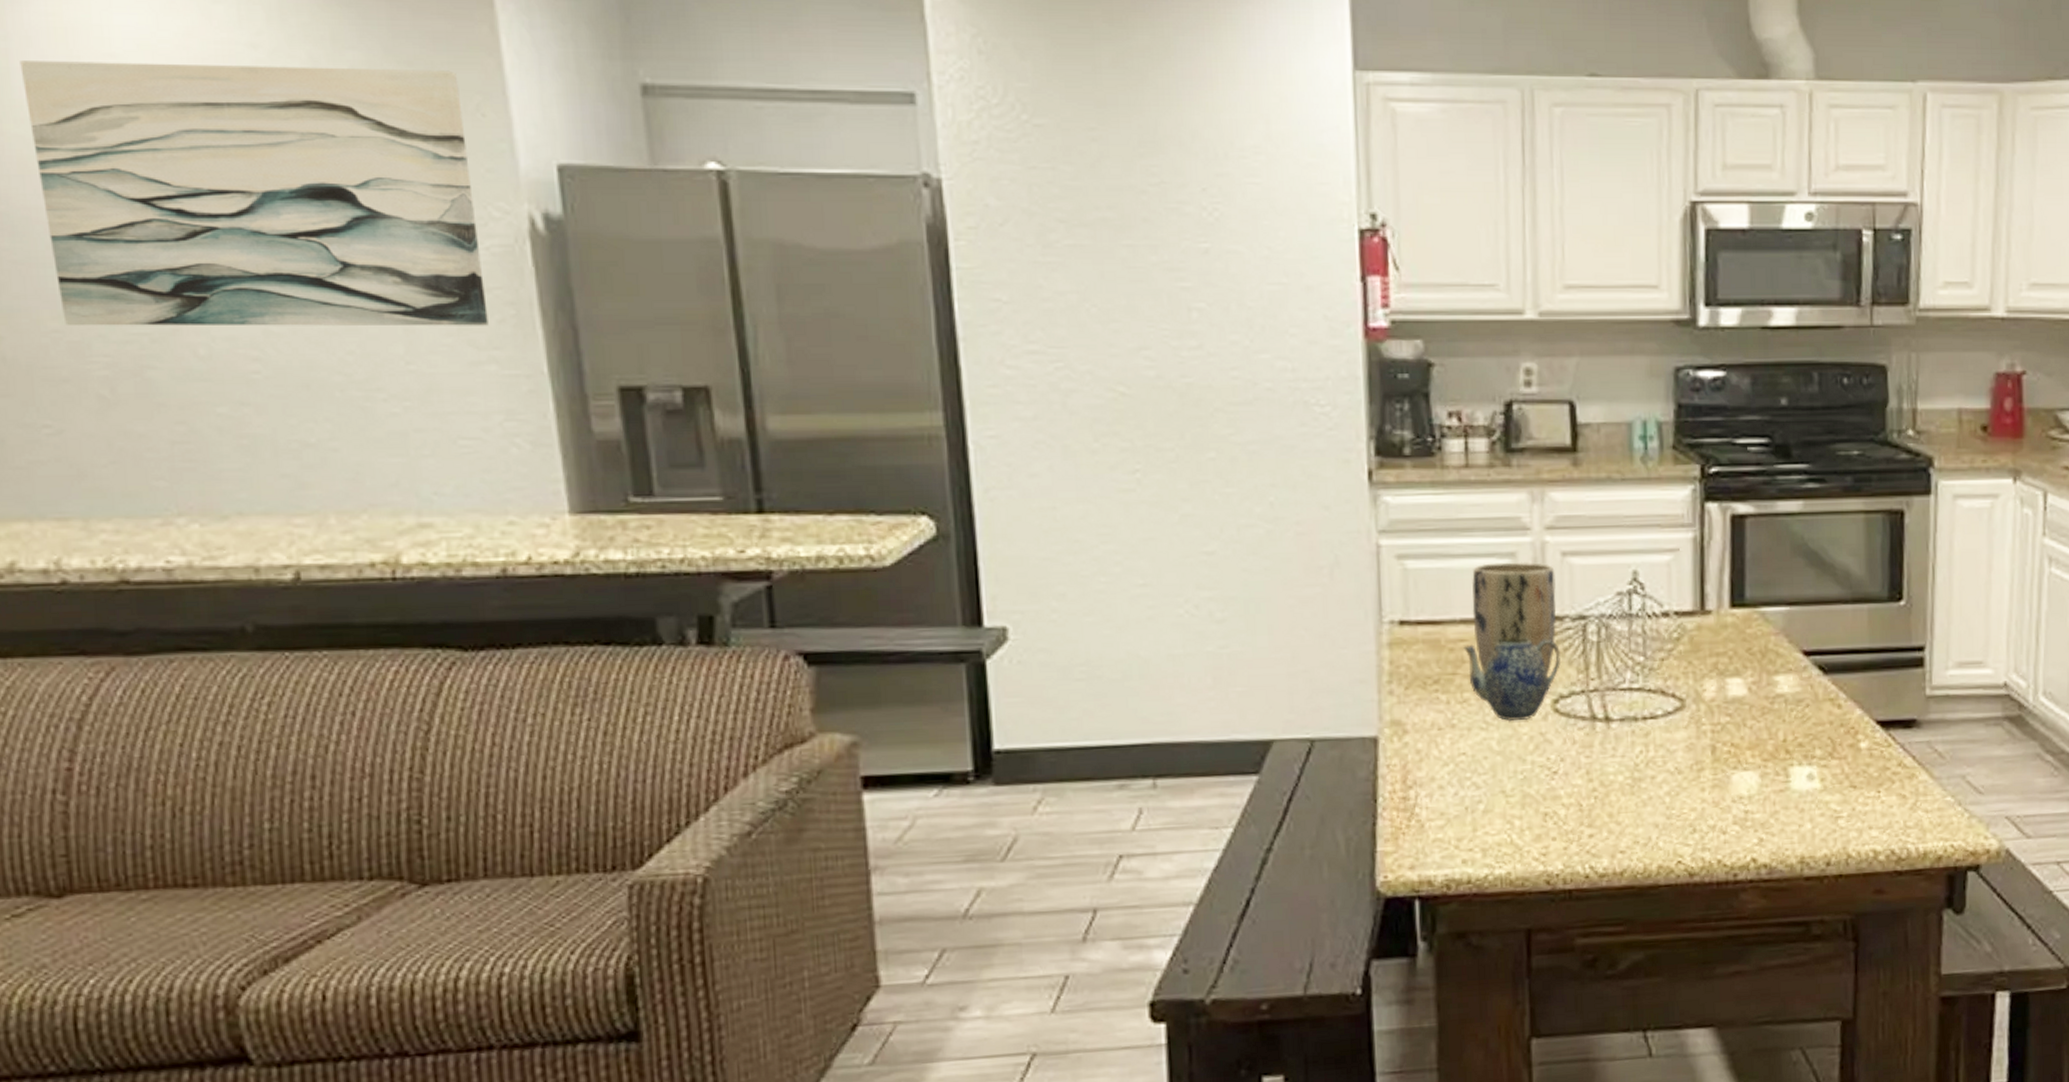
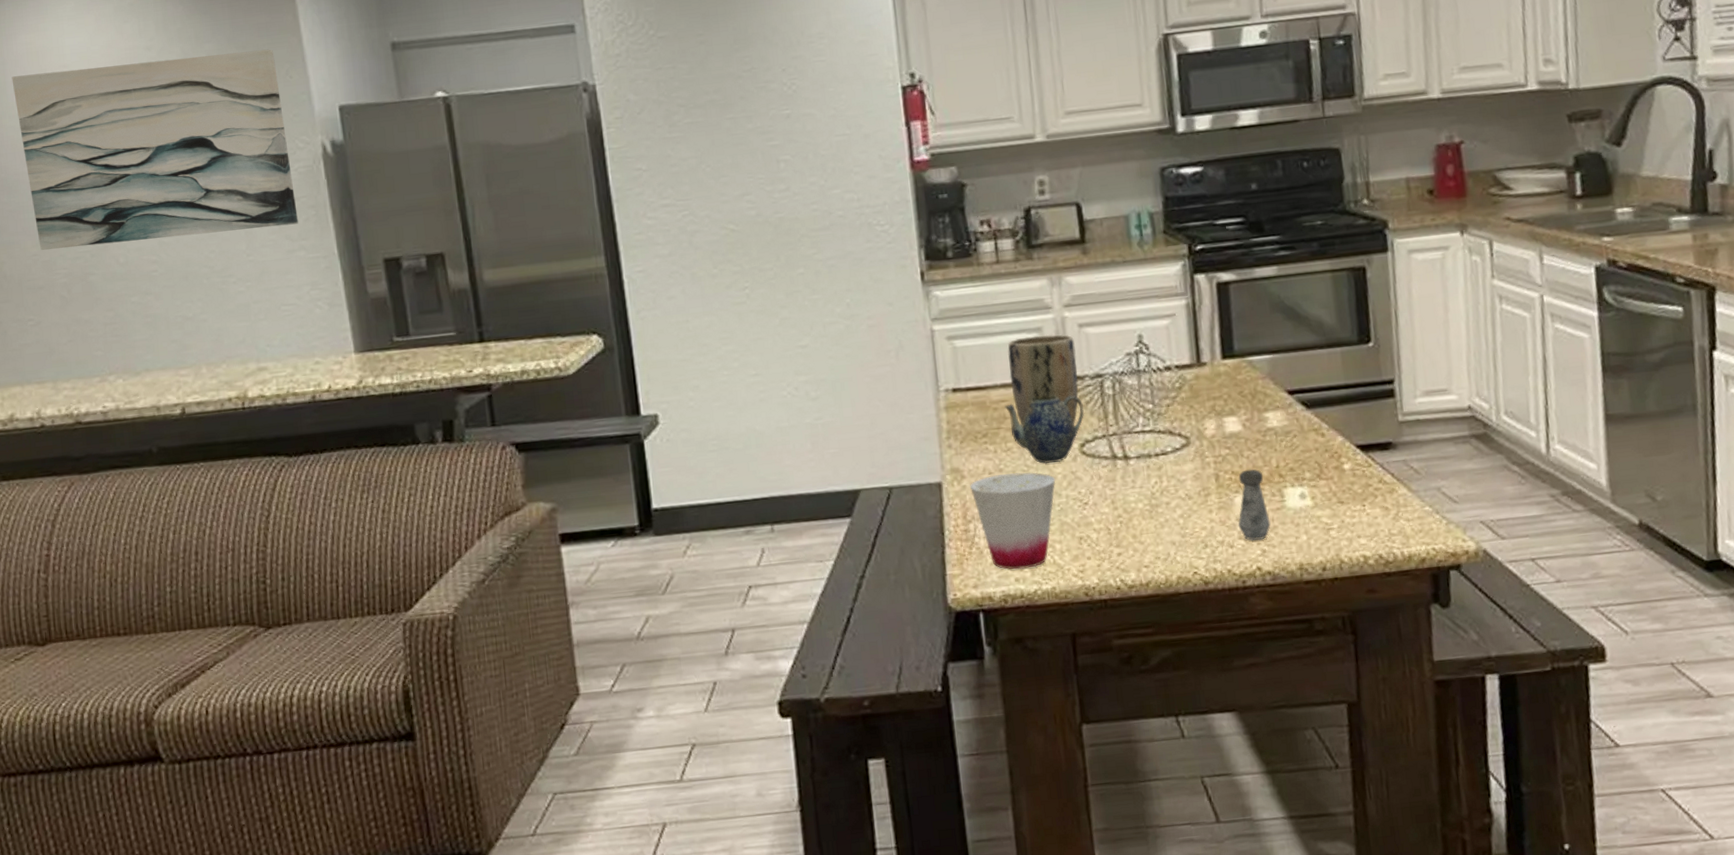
cup: none [1412,730,1520,849] -> present [969,472,1056,570]
salt shaker: none [1733,741,1771,827] -> present [1238,469,1271,541]

